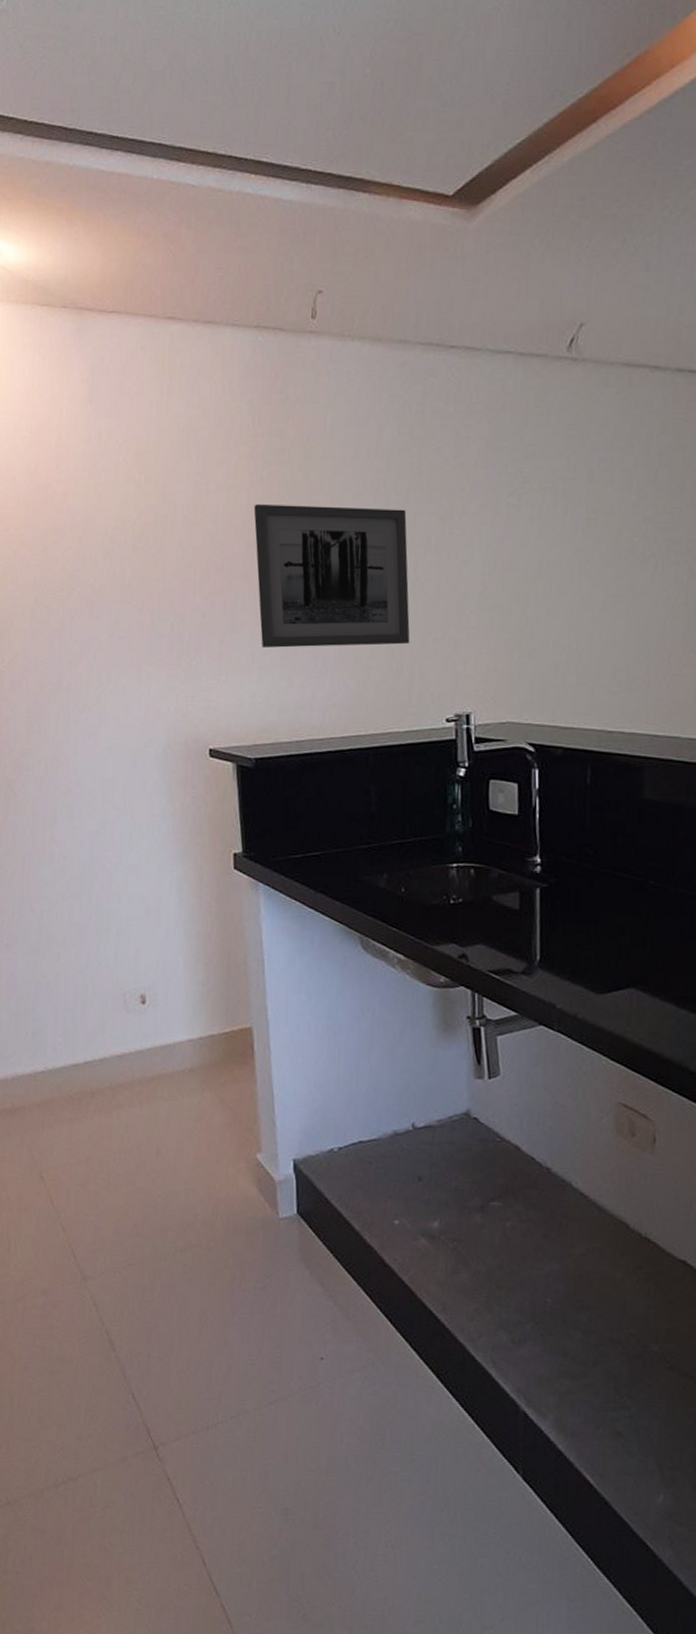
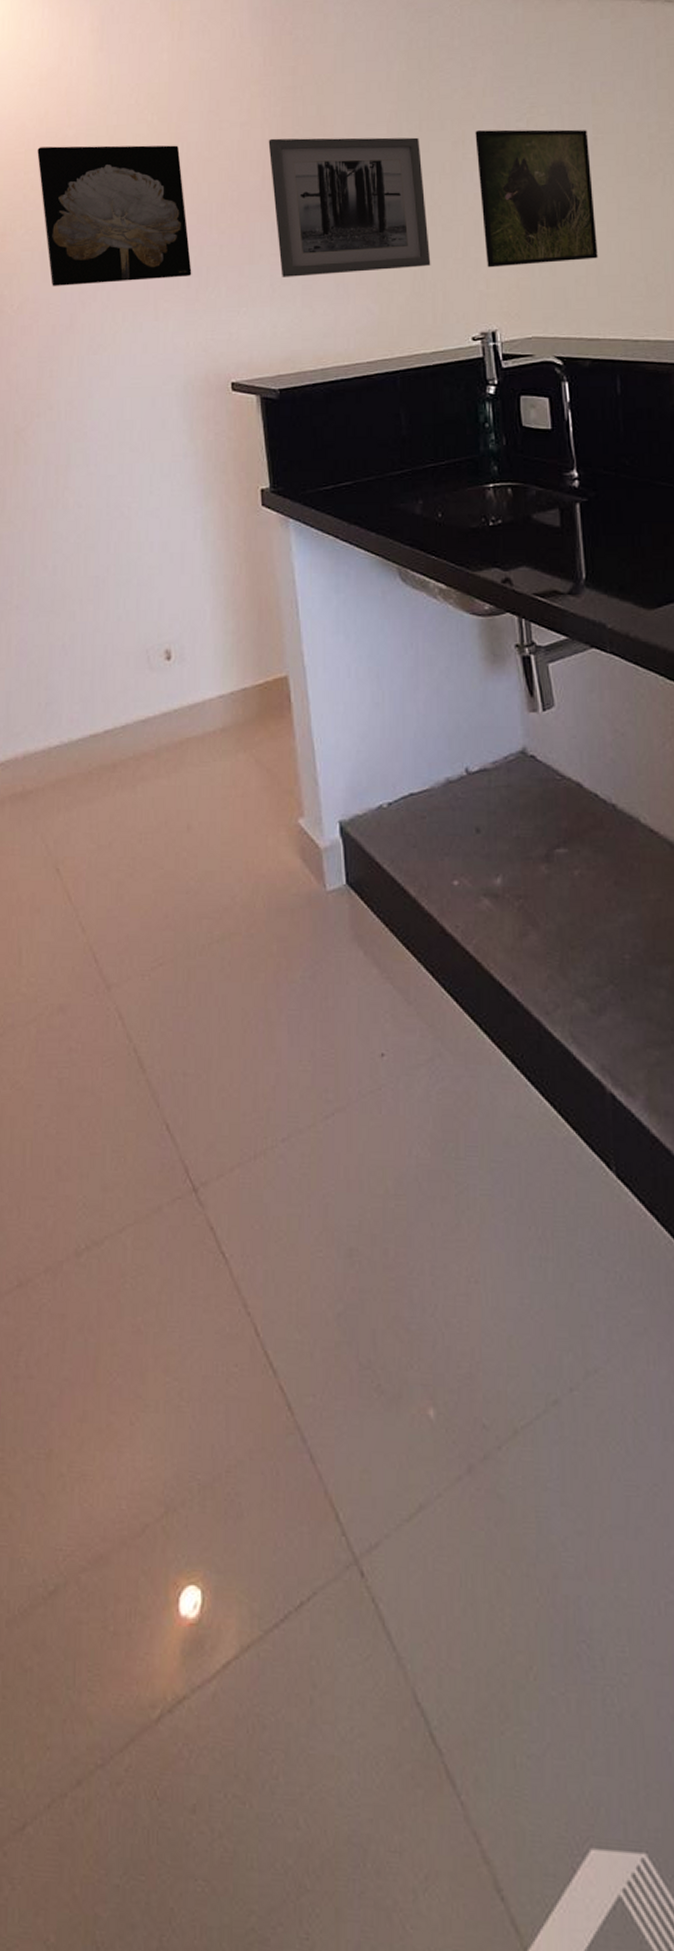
wall art: none [27,502,175,644] -> present [37,145,192,286]
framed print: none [463,505,581,649] -> present [475,129,598,268]

